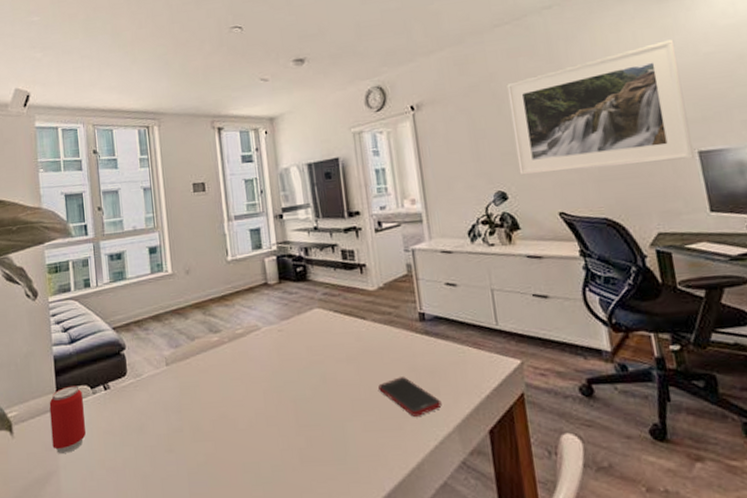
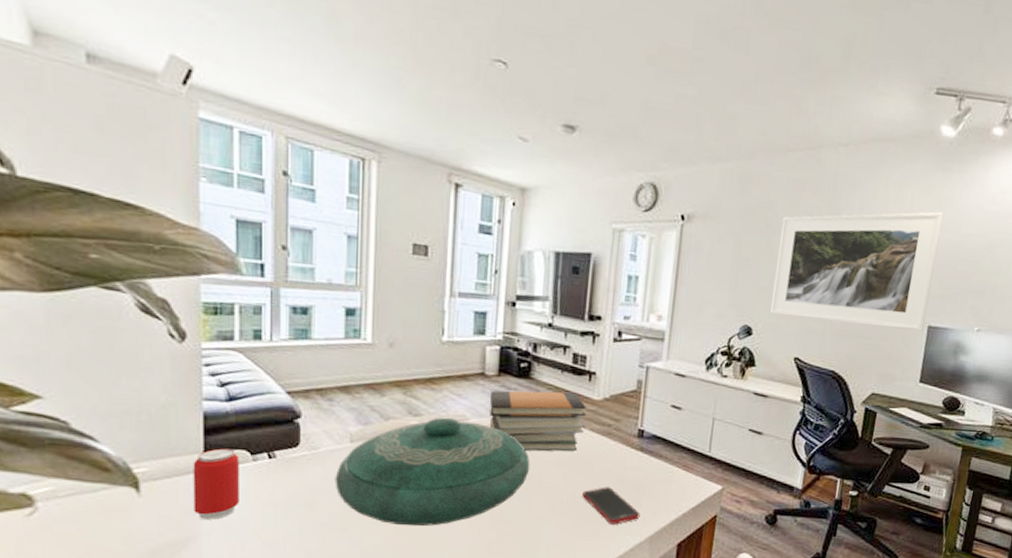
decorative bowl: none [157,329,324,441] -> present [335,417,530,527]
book stack: none [276,287,367,351] -> present [489,390,586,452]

